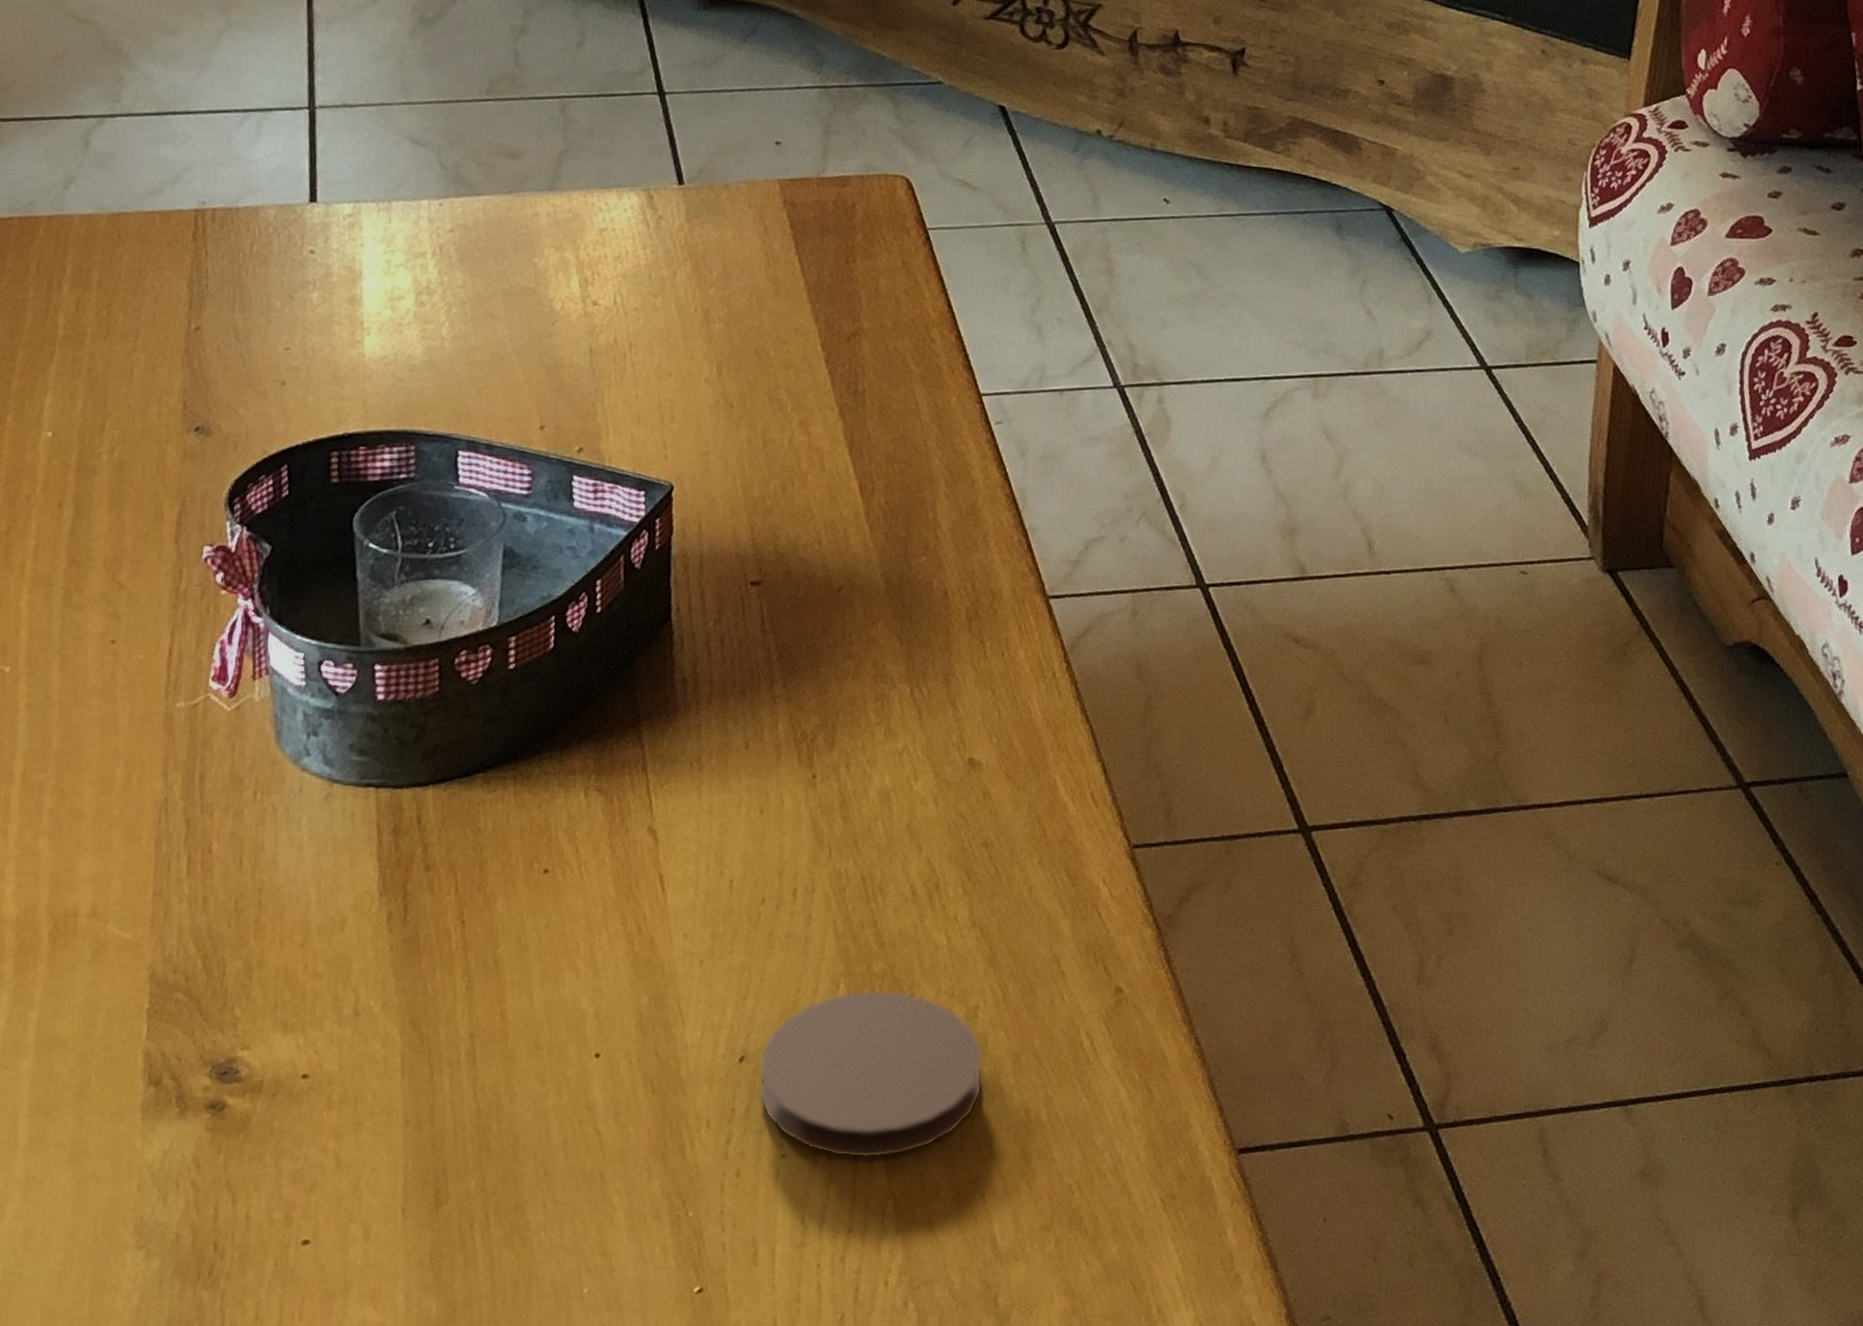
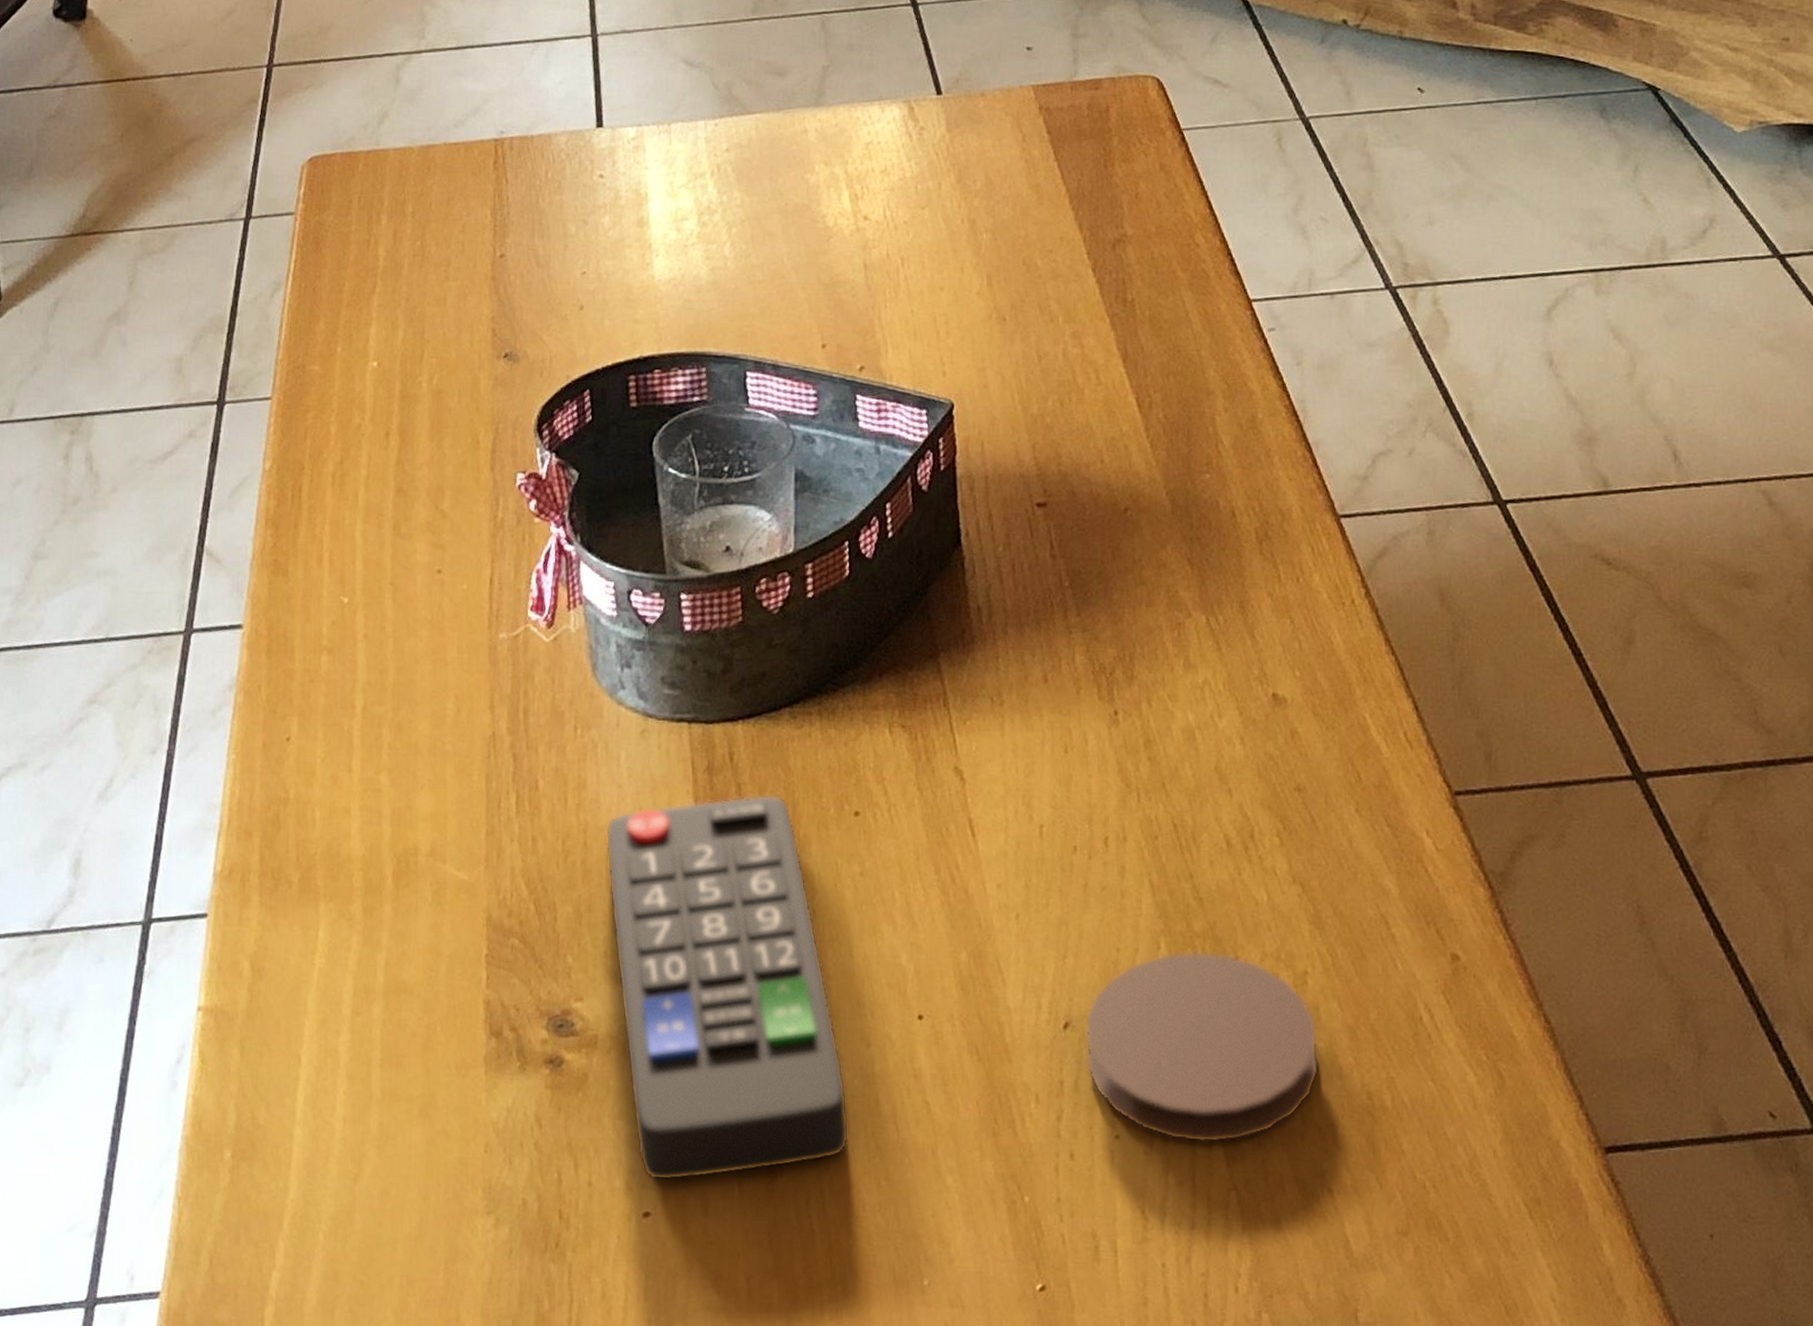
remote control: none [281,854,519,1211] -> present [605,794,850,1181]

